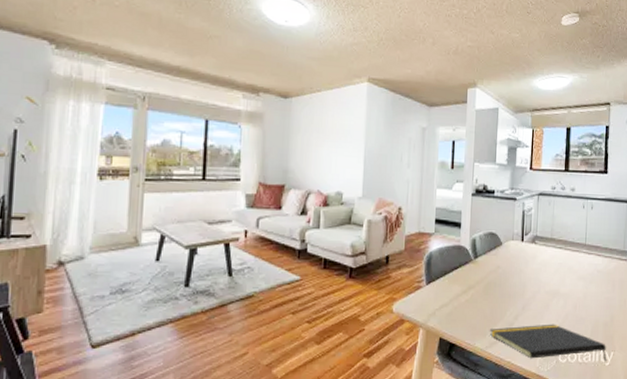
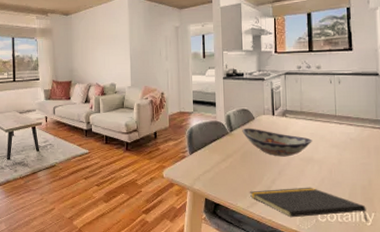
decorative bowl: none [487,254,560,289] -> present [242,128,312,157]

